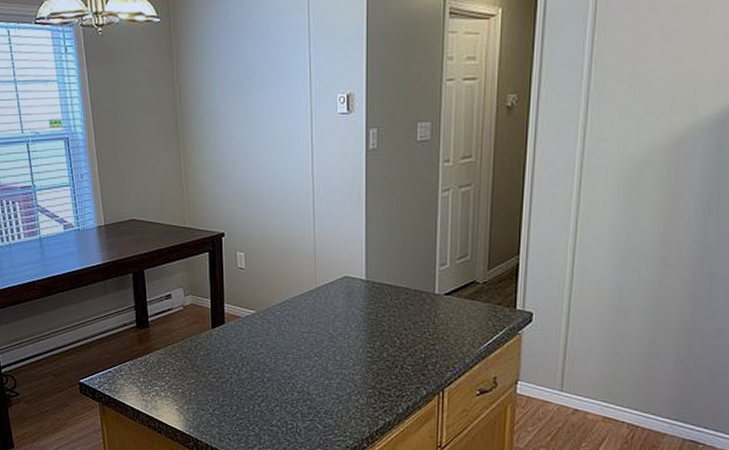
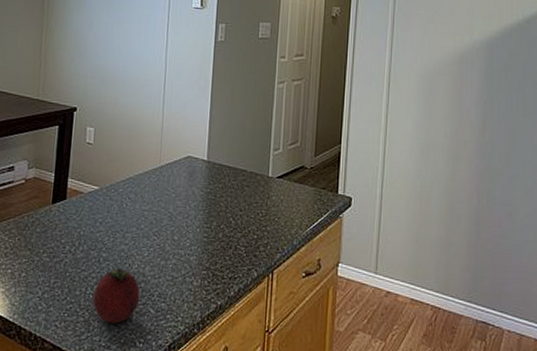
fruit: none [261,388,305,438] -> present [92,268,140,324]

